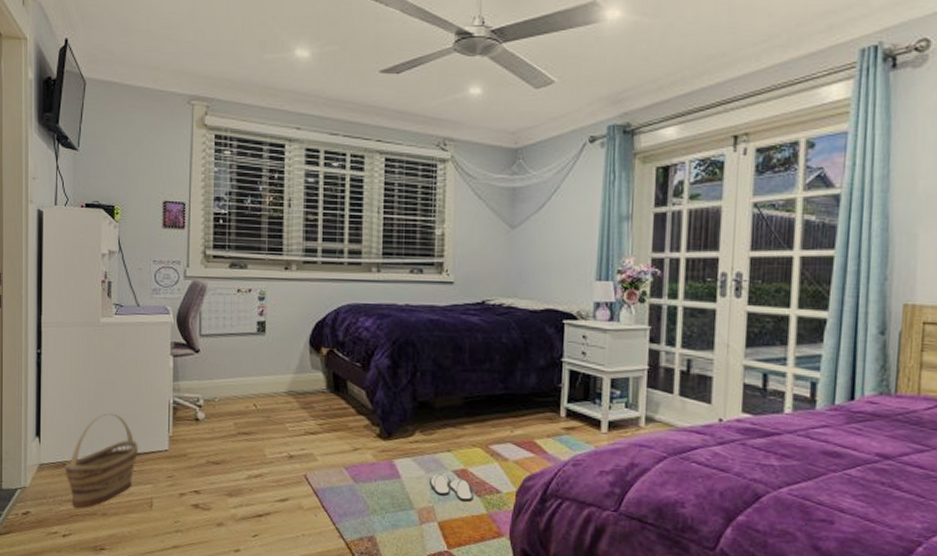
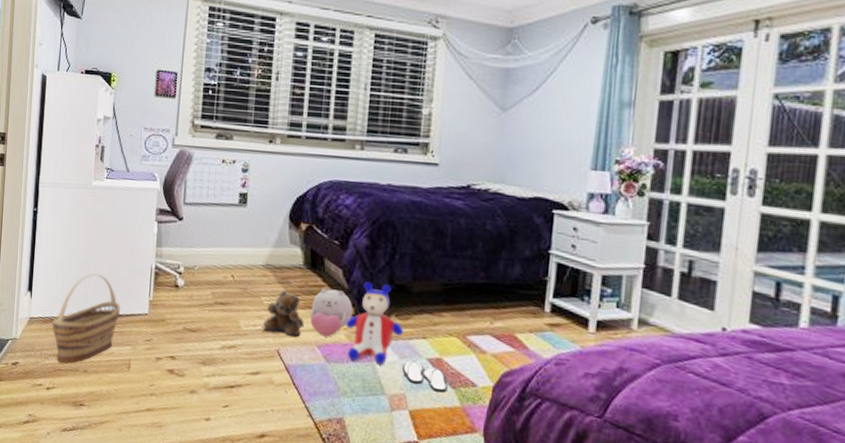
teddy bear: none [289,416,331,462] -> present [263,291,304,338]
plush toy: none [335,410,378,458] -> present [309,288,353,337]
stuffed animal: none [372,401,428,481] -> present [346,282,403,365]

